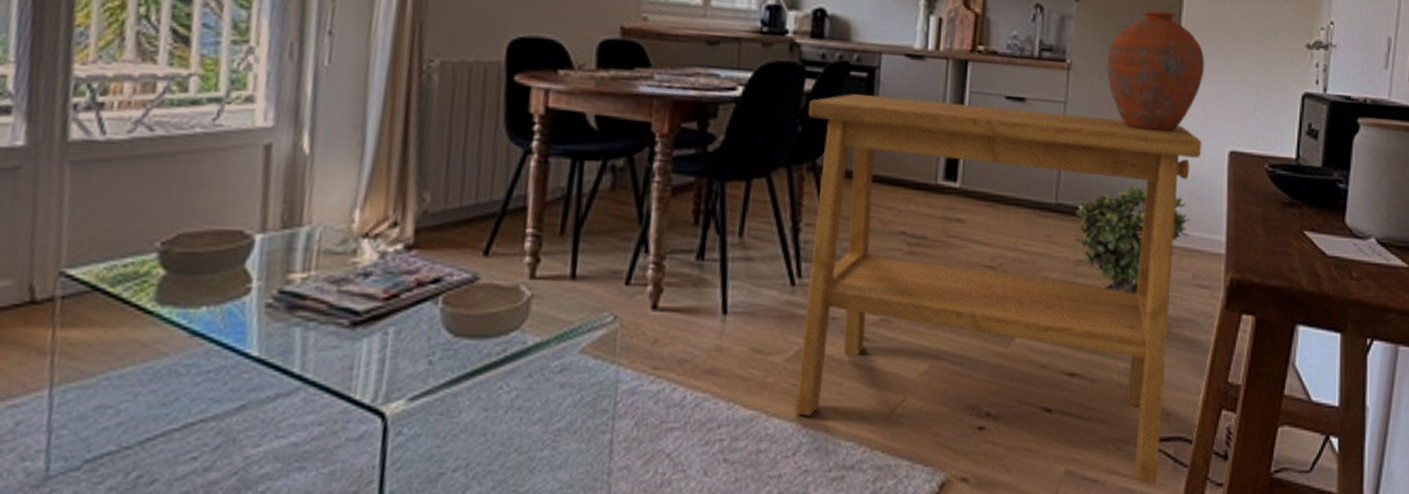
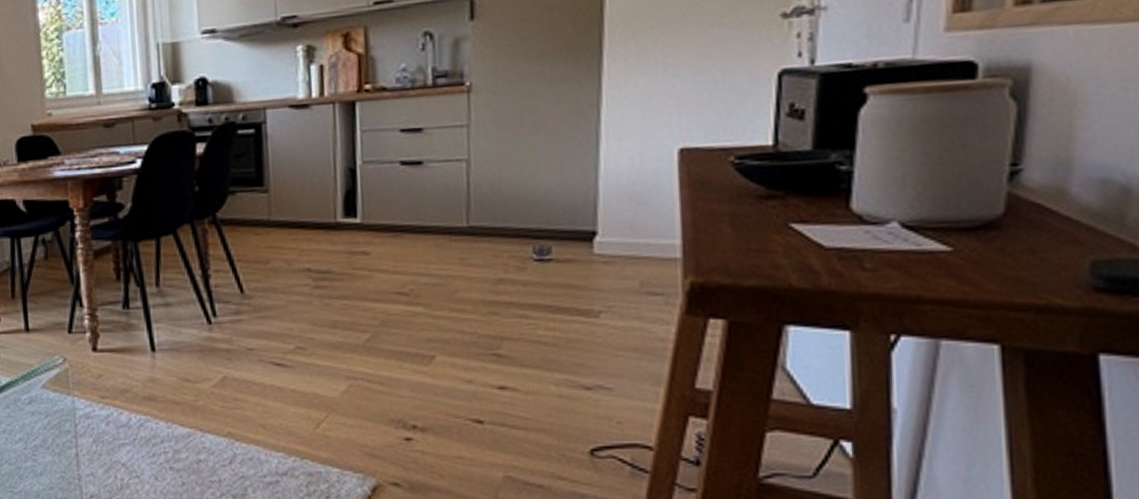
side table: present [794,94,1202,484] -> none [202,129,642,489]
potted plant: present [1074,186,1191,293] -> none [490,199,634,307]
vase: present [1106,10,1205,132] -> none [513,11,639,141]

